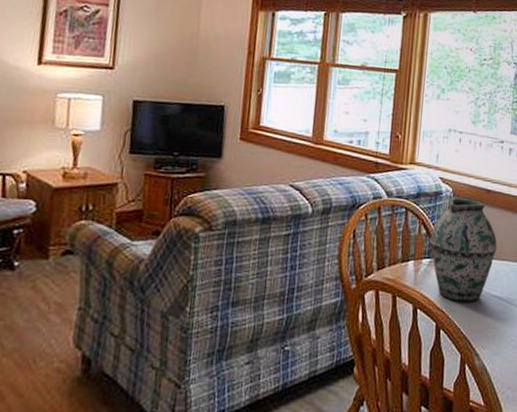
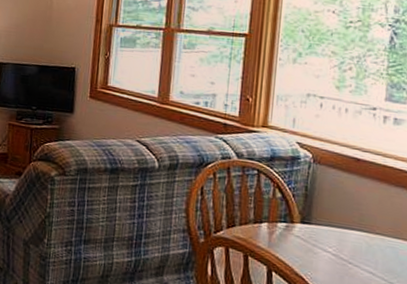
vase: present [429,198,497,302] -> none [286,164,369,273]

